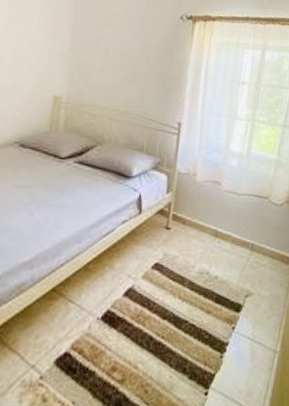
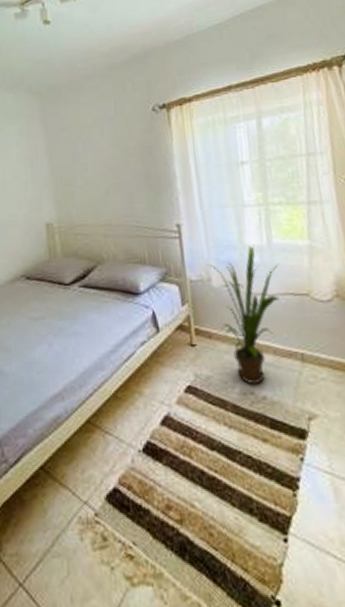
house plant: none [195,151,251,265] -> present [210,244,280,384]

